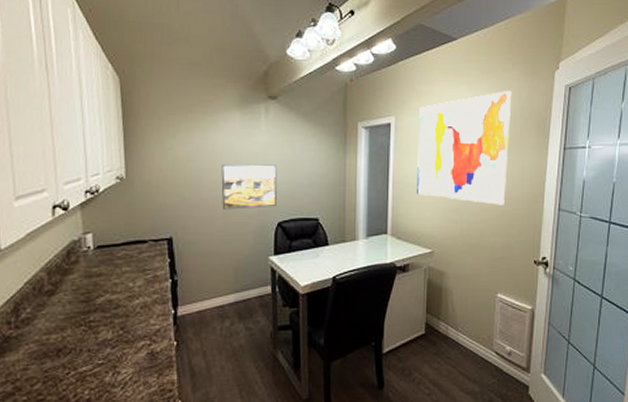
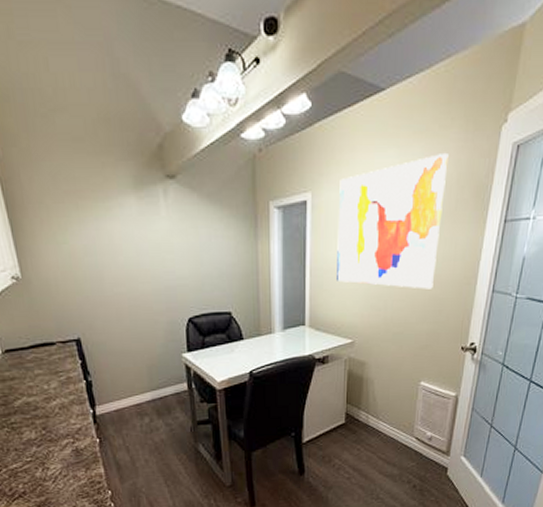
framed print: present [221,163,277,210] -> none [122,255,185,307]

